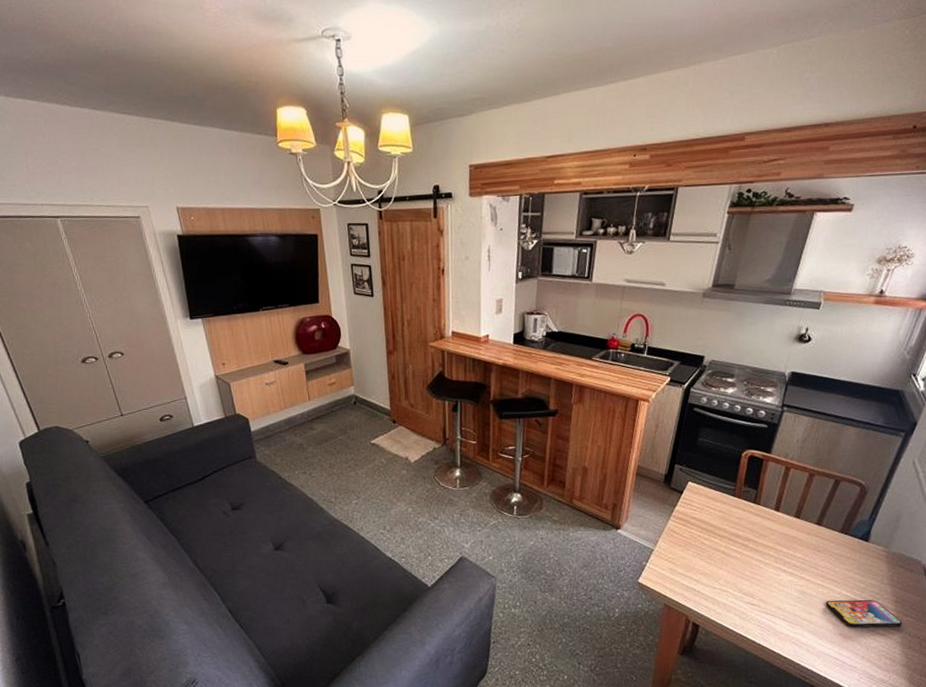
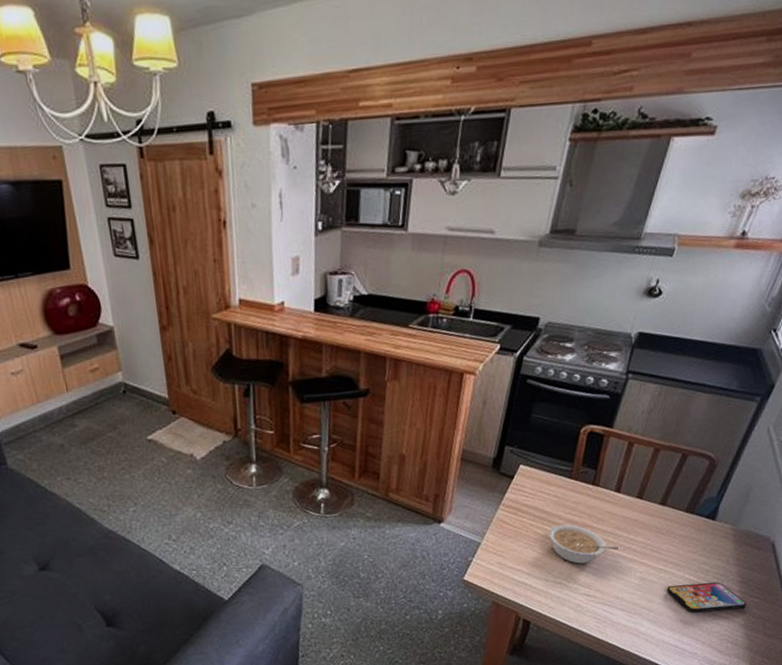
legume: none [715,537,780,574] -> present [549,524,620,564]

